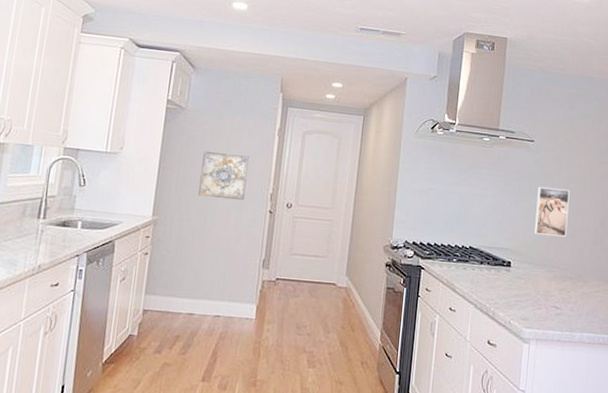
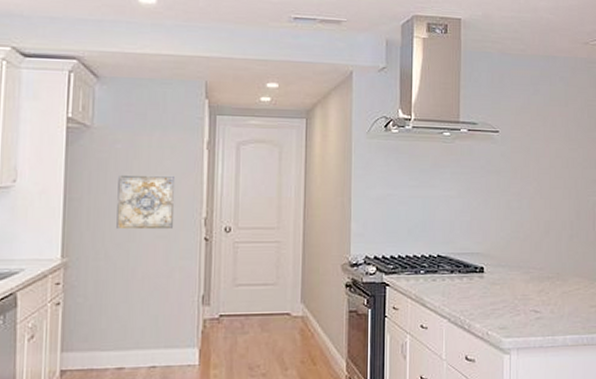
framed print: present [534,186,570,237] -> none [506,181,541,234]

